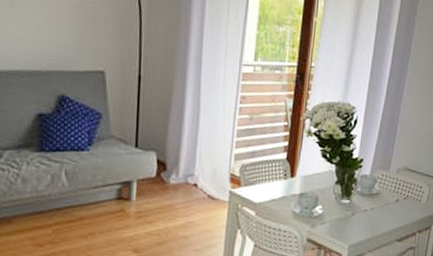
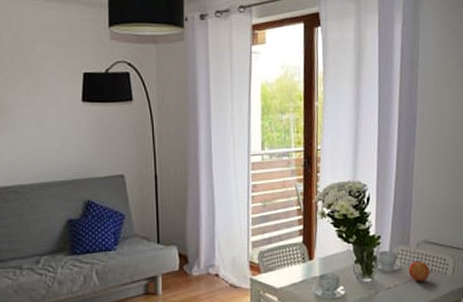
apple: none [385,185,406,206] -> present [408,260,430,281]

